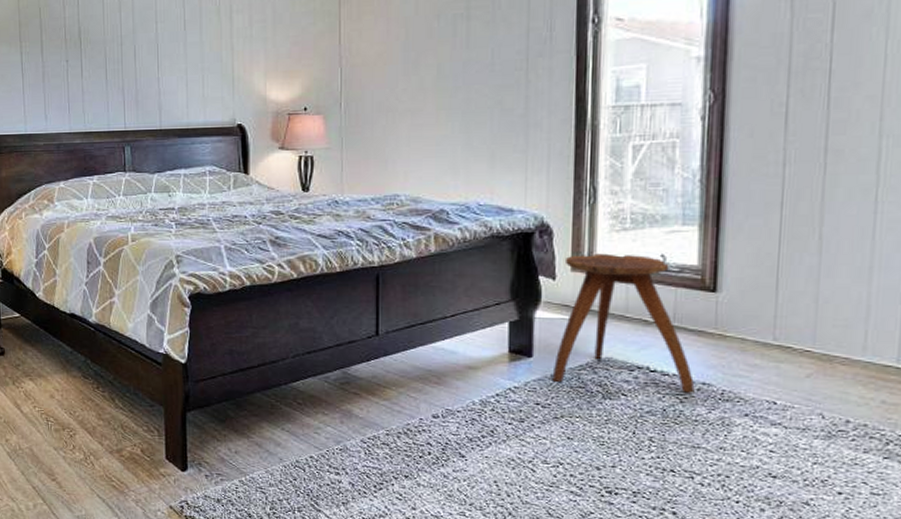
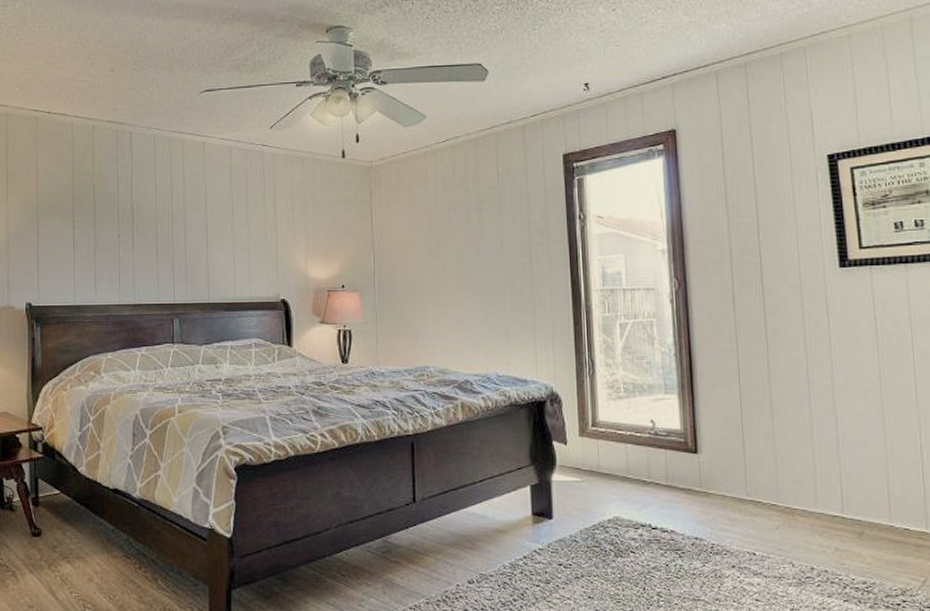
stool: present [552,253,695,393] -> none [570,420,690,548]

